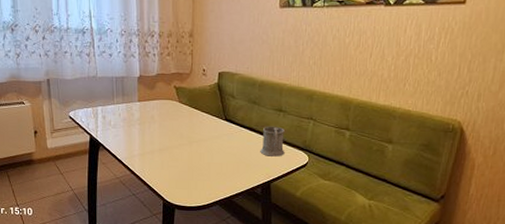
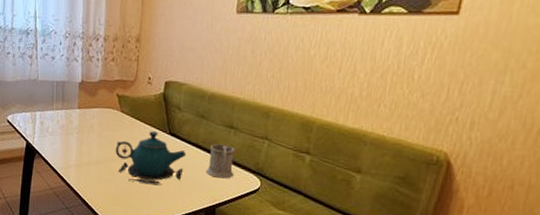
teapot: none [176,119,242,166] -> present [115,131,187,185]

